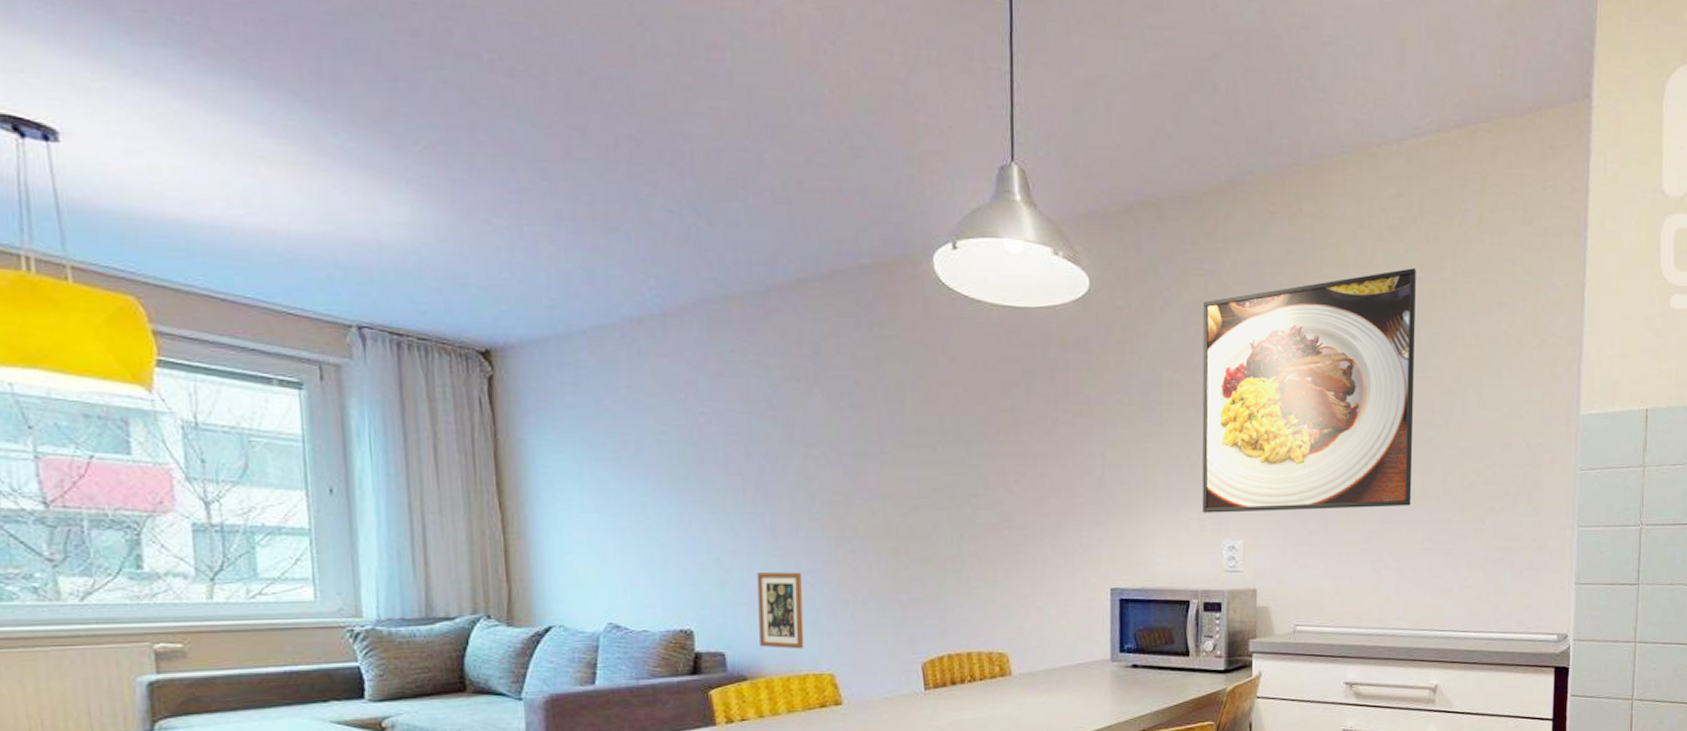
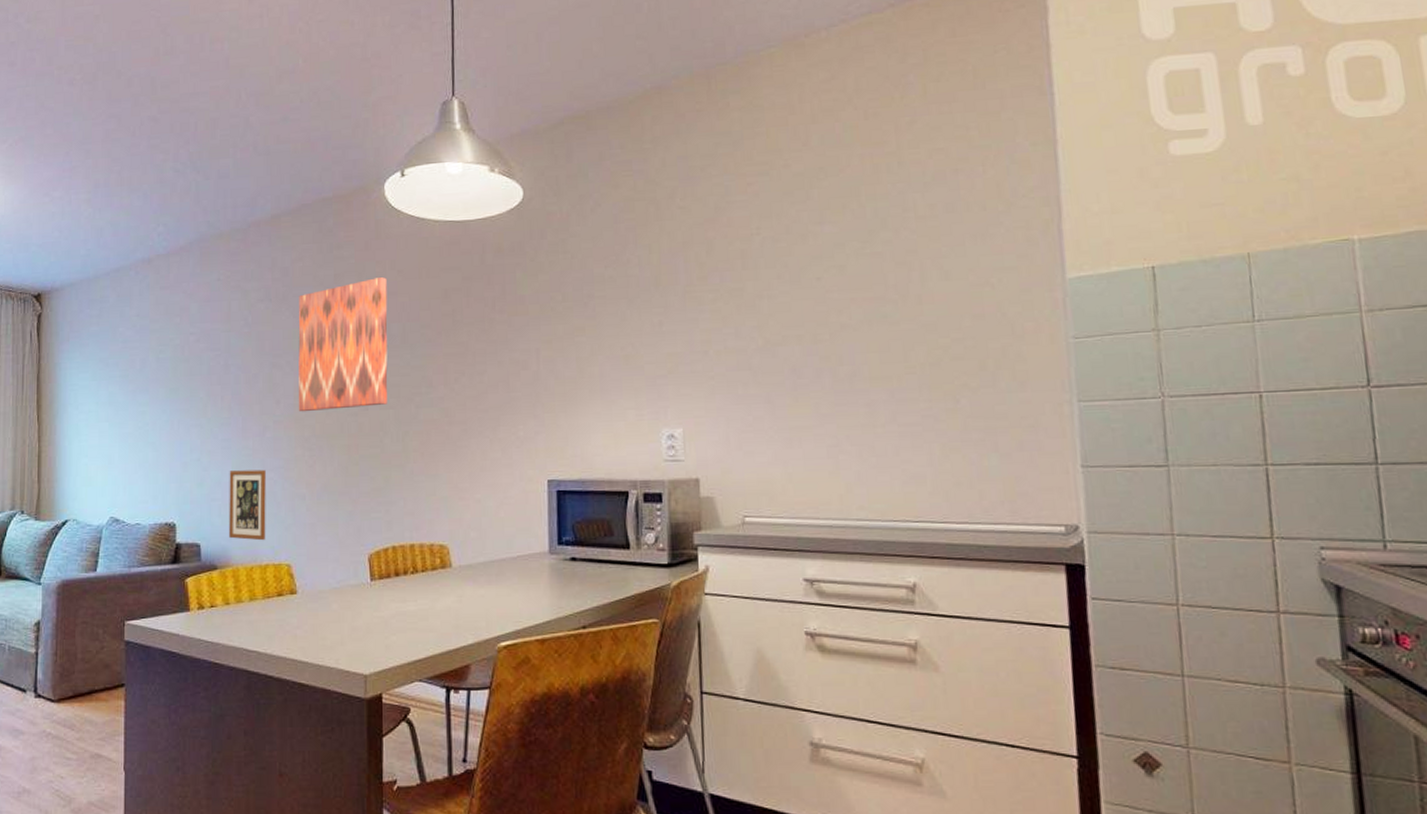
wall art: none [834,362,941,510] -> present [298,276,388,412]
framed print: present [1202,268,1417,513] -> none [633,146,869,403]

